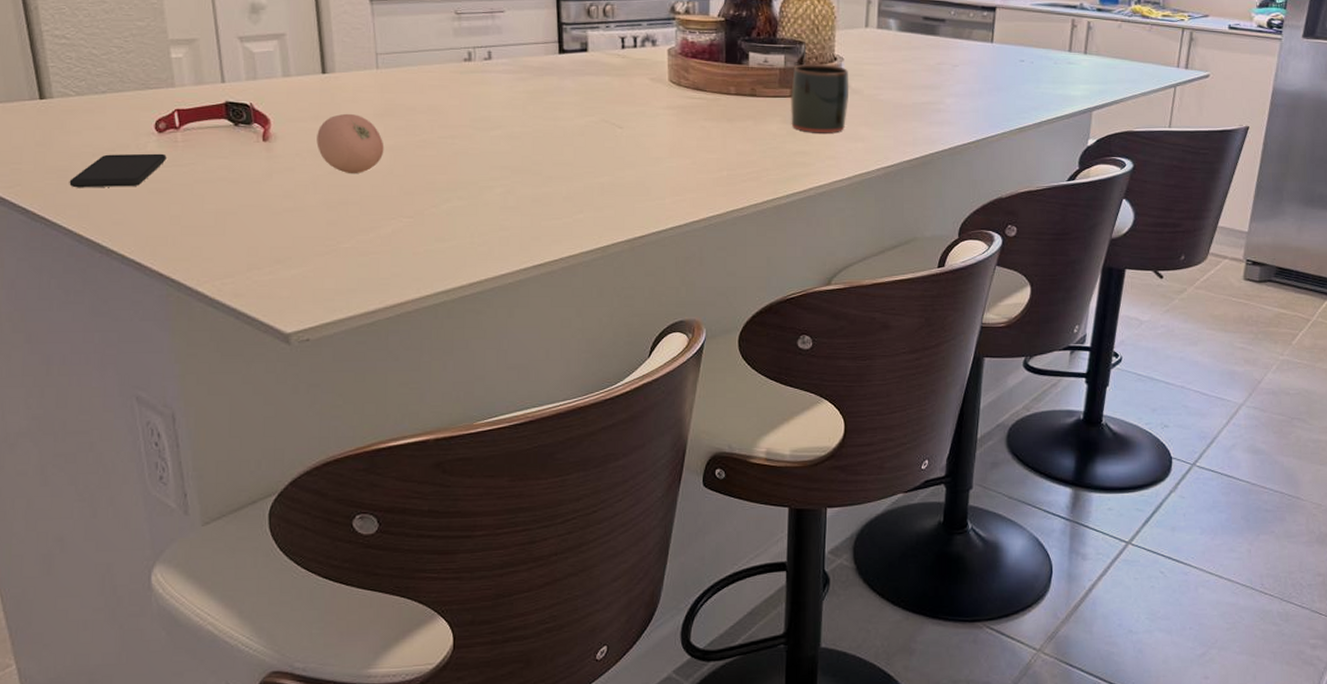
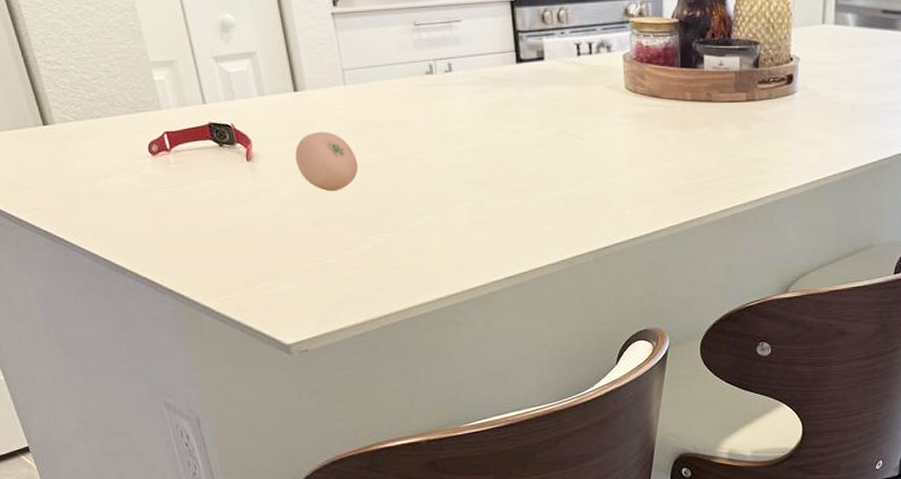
mobile phone: present [69,153,167,188] -> none [80,175,163,211]
mug: present [790,64,849,133] -> none [746,66,806,139]

